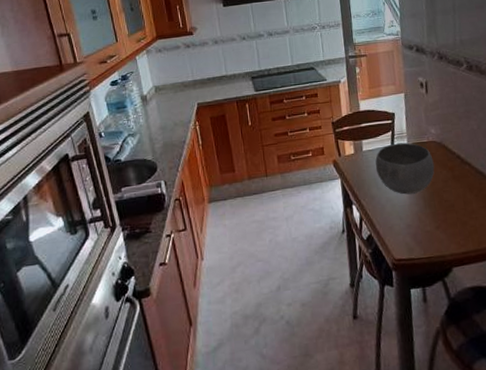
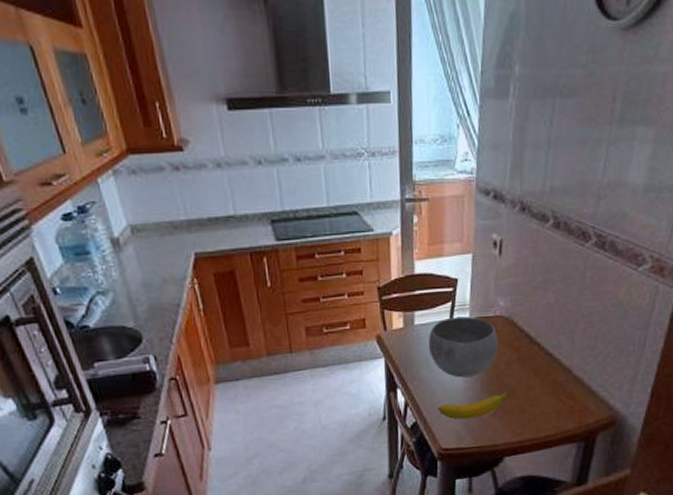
banana: none [388,206,450,232] -> present [438,392,510,420]

